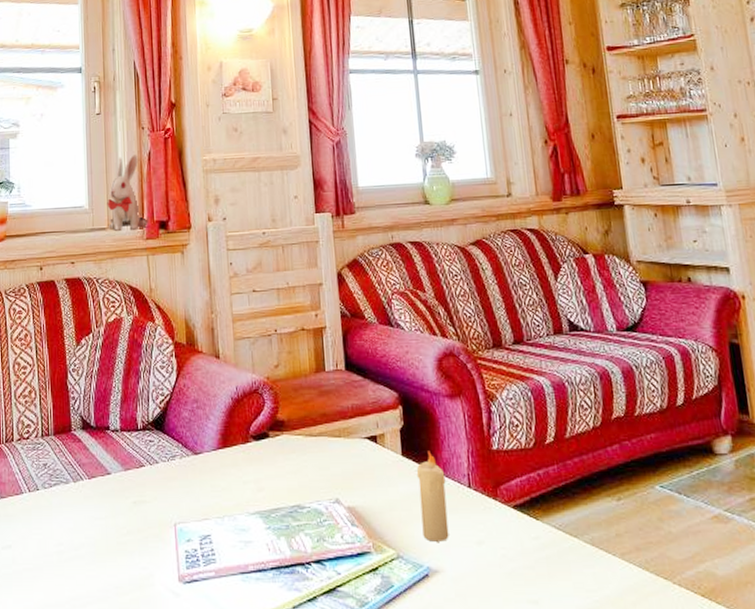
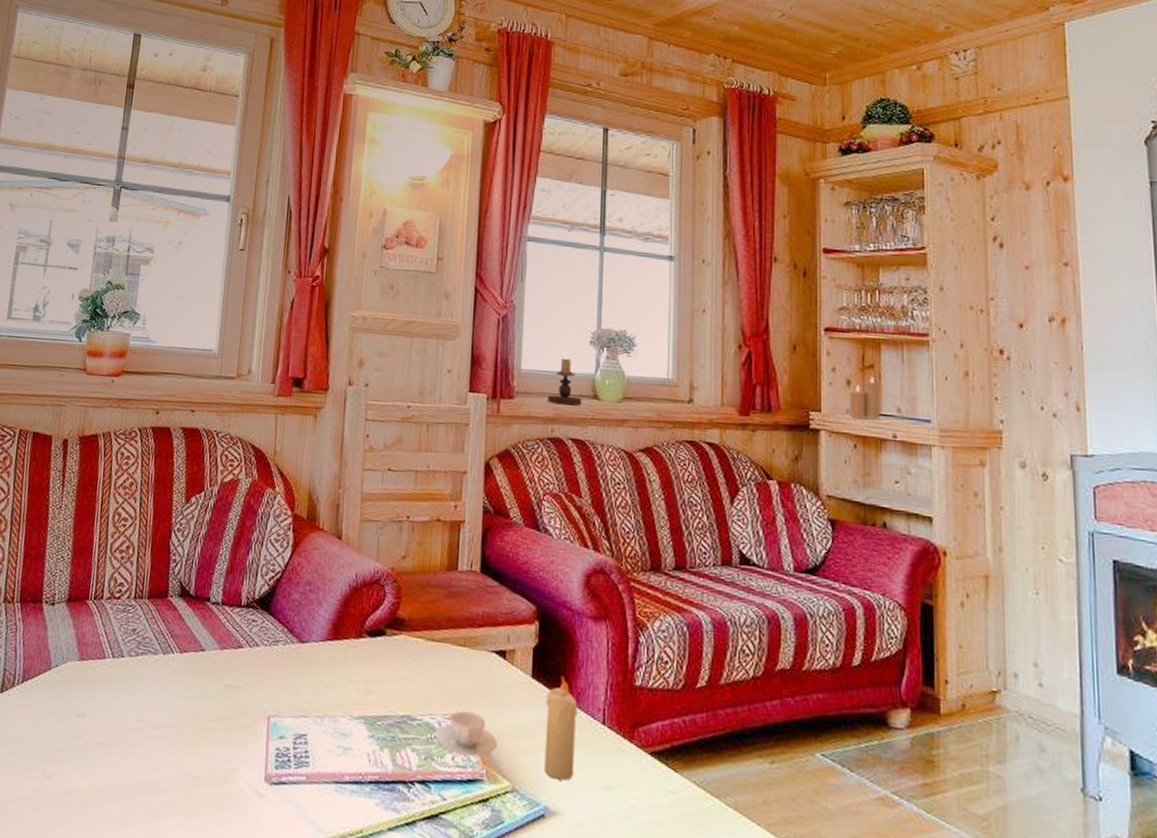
decorative figurine: present [107,155,149,232] -> none [237,300,283,385]
teacup: none [324,494,379,532] -> present [435,711,497,757]
candlestick: none [385,172,415,214] -> present [548,358,582,406]
candle: none [645,152,674,191] -> present [849,376,880,420]

